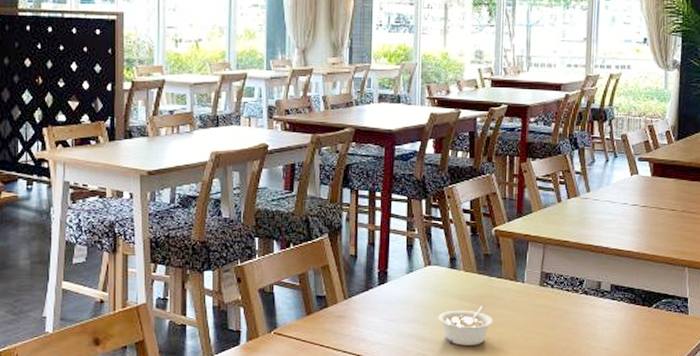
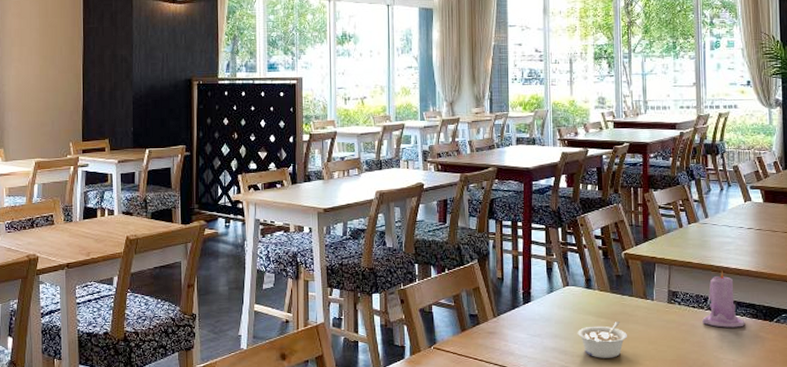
candle: none [576,251,622,313] -> present [702,270,745,328]

